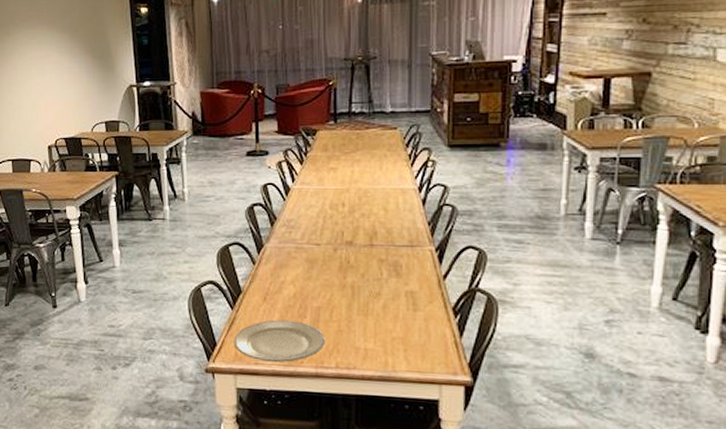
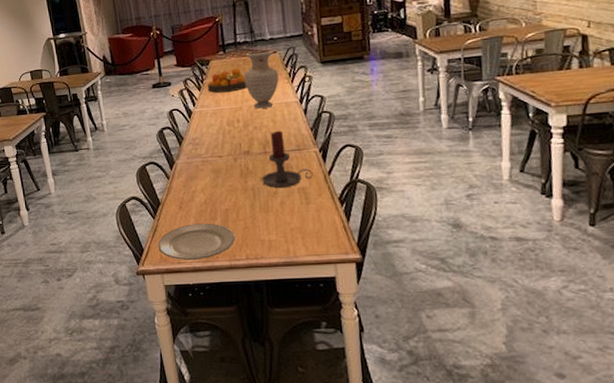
fruit bowl: none [311,142,358,170] -> present [207,67,247,93]
vase: none [355,125,396,193] -> present [243,50,279,109]
candle holder: none [364,220,425,290] -> present [262,130,313,189]

